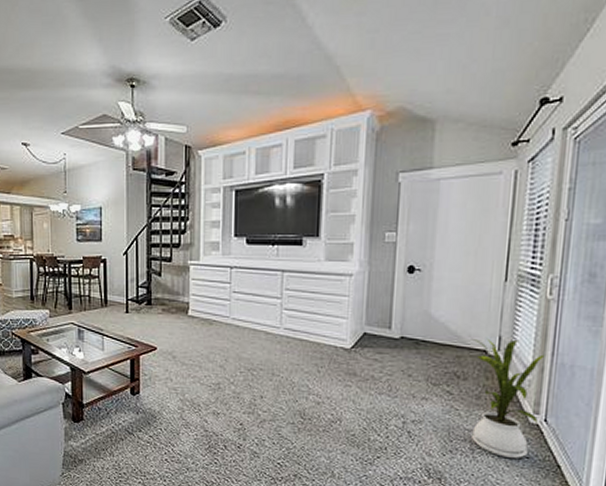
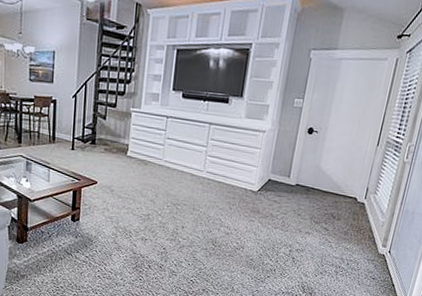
house plant: present [472,338,545,458] -> none [337,189,397,279]

